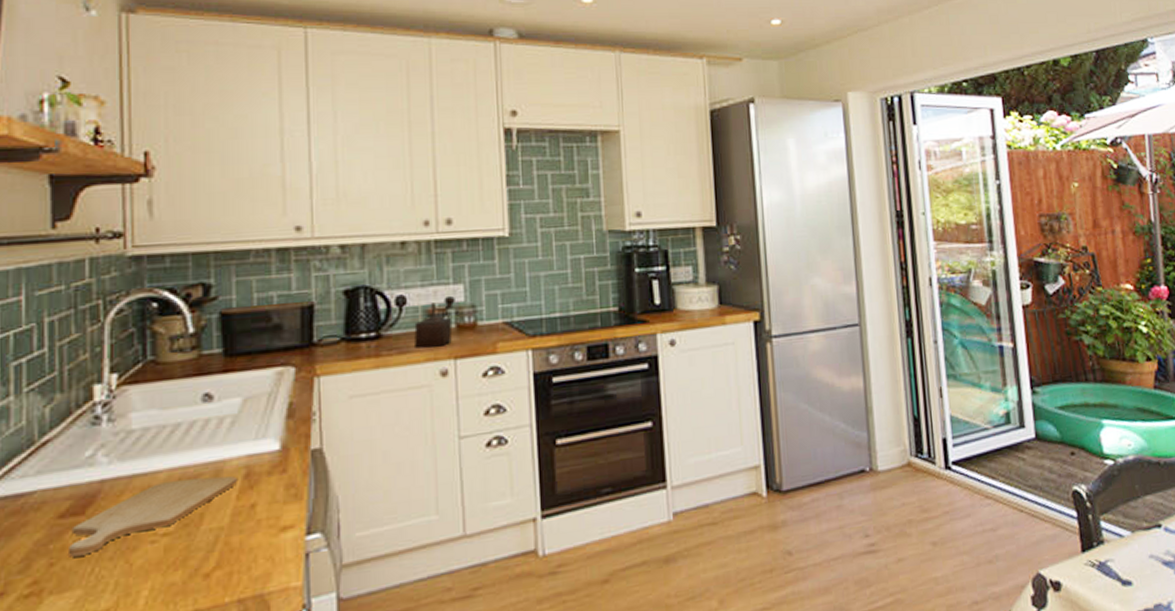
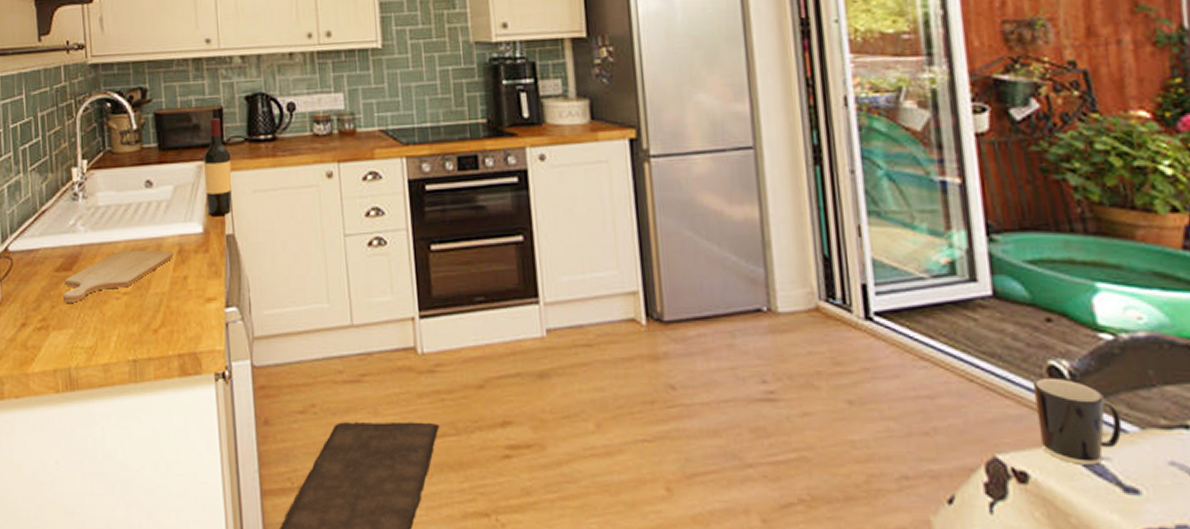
wine bottle: none [286,316,322,431] -> present [204,118,232,217]
coffee grinder: present [414,295,455,349] -> none [303,103,337,151]
mug: none [1062,499,1121,569] -> present [1032,377,1123,465]

